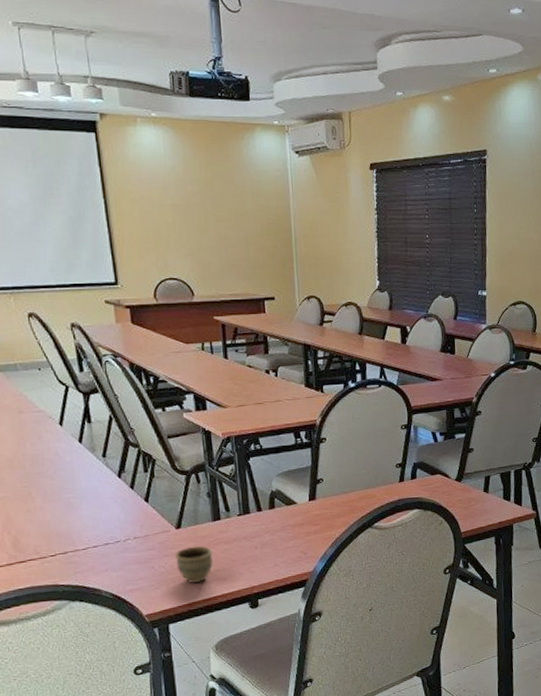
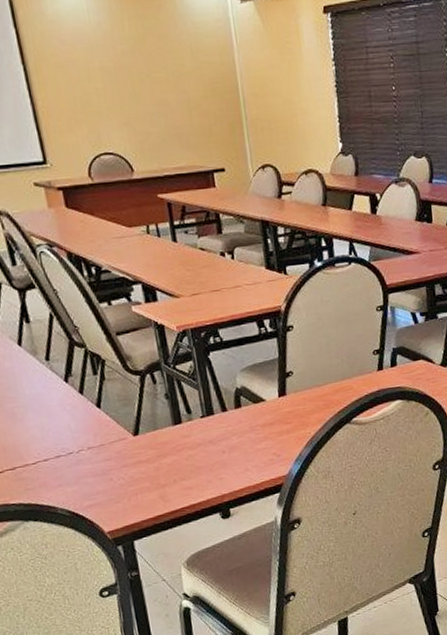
cup: present [175,546,213,583] -> none [135,453,177,495]

